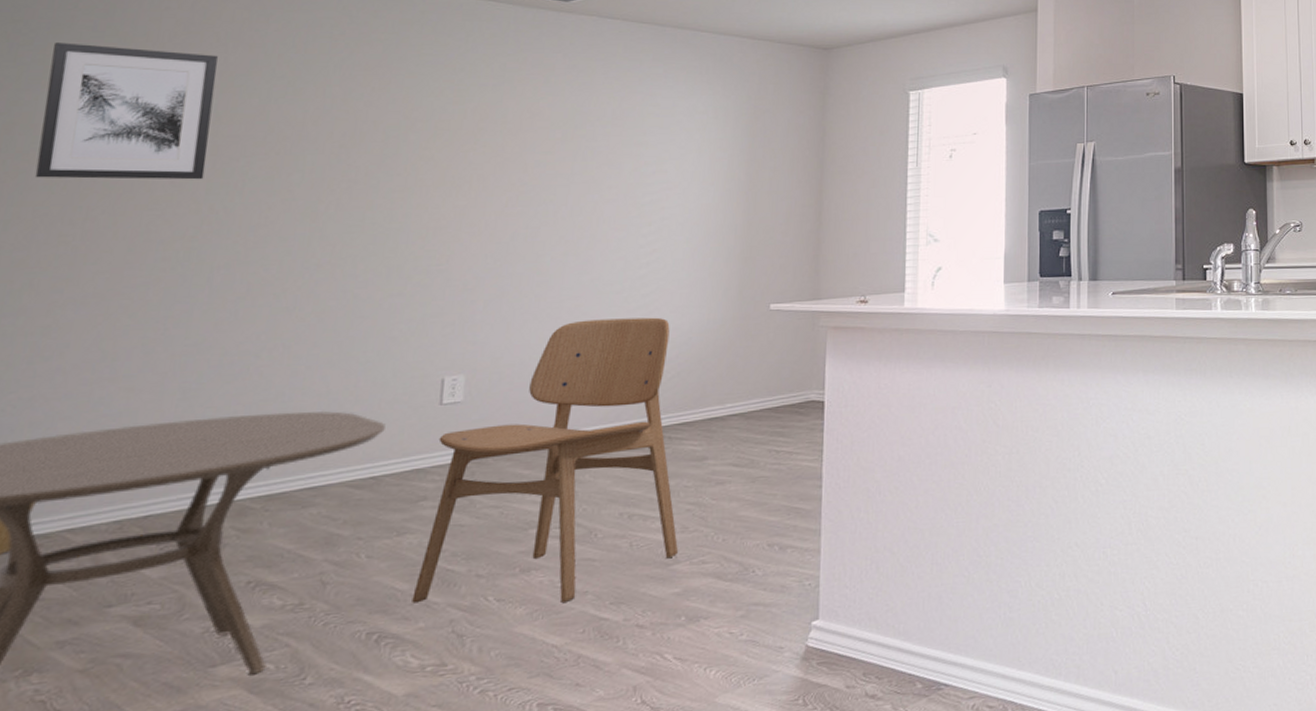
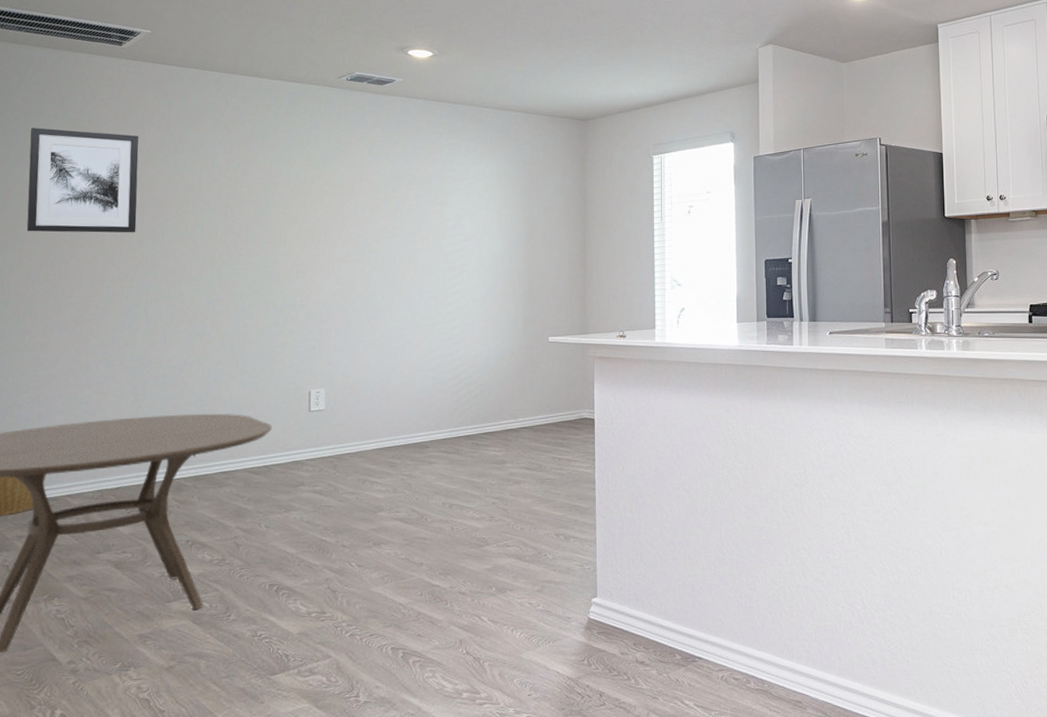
dining chair: present [412,317,678,604] -> none [299,346,487,571]

